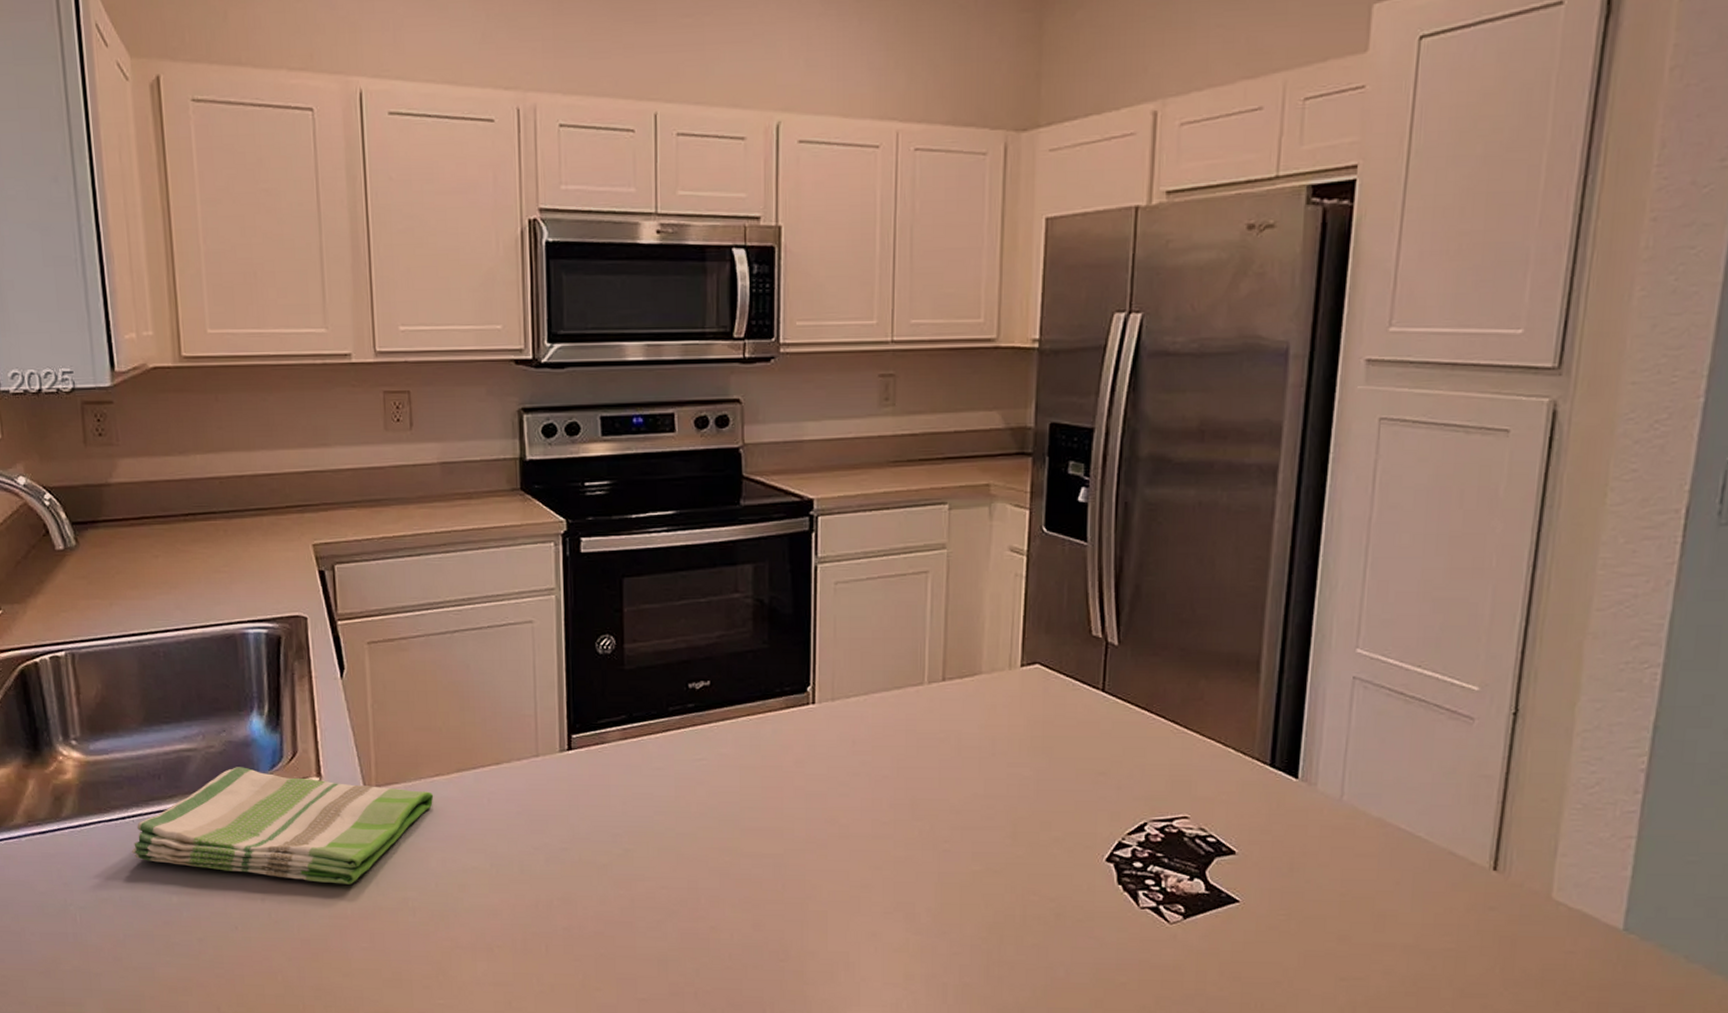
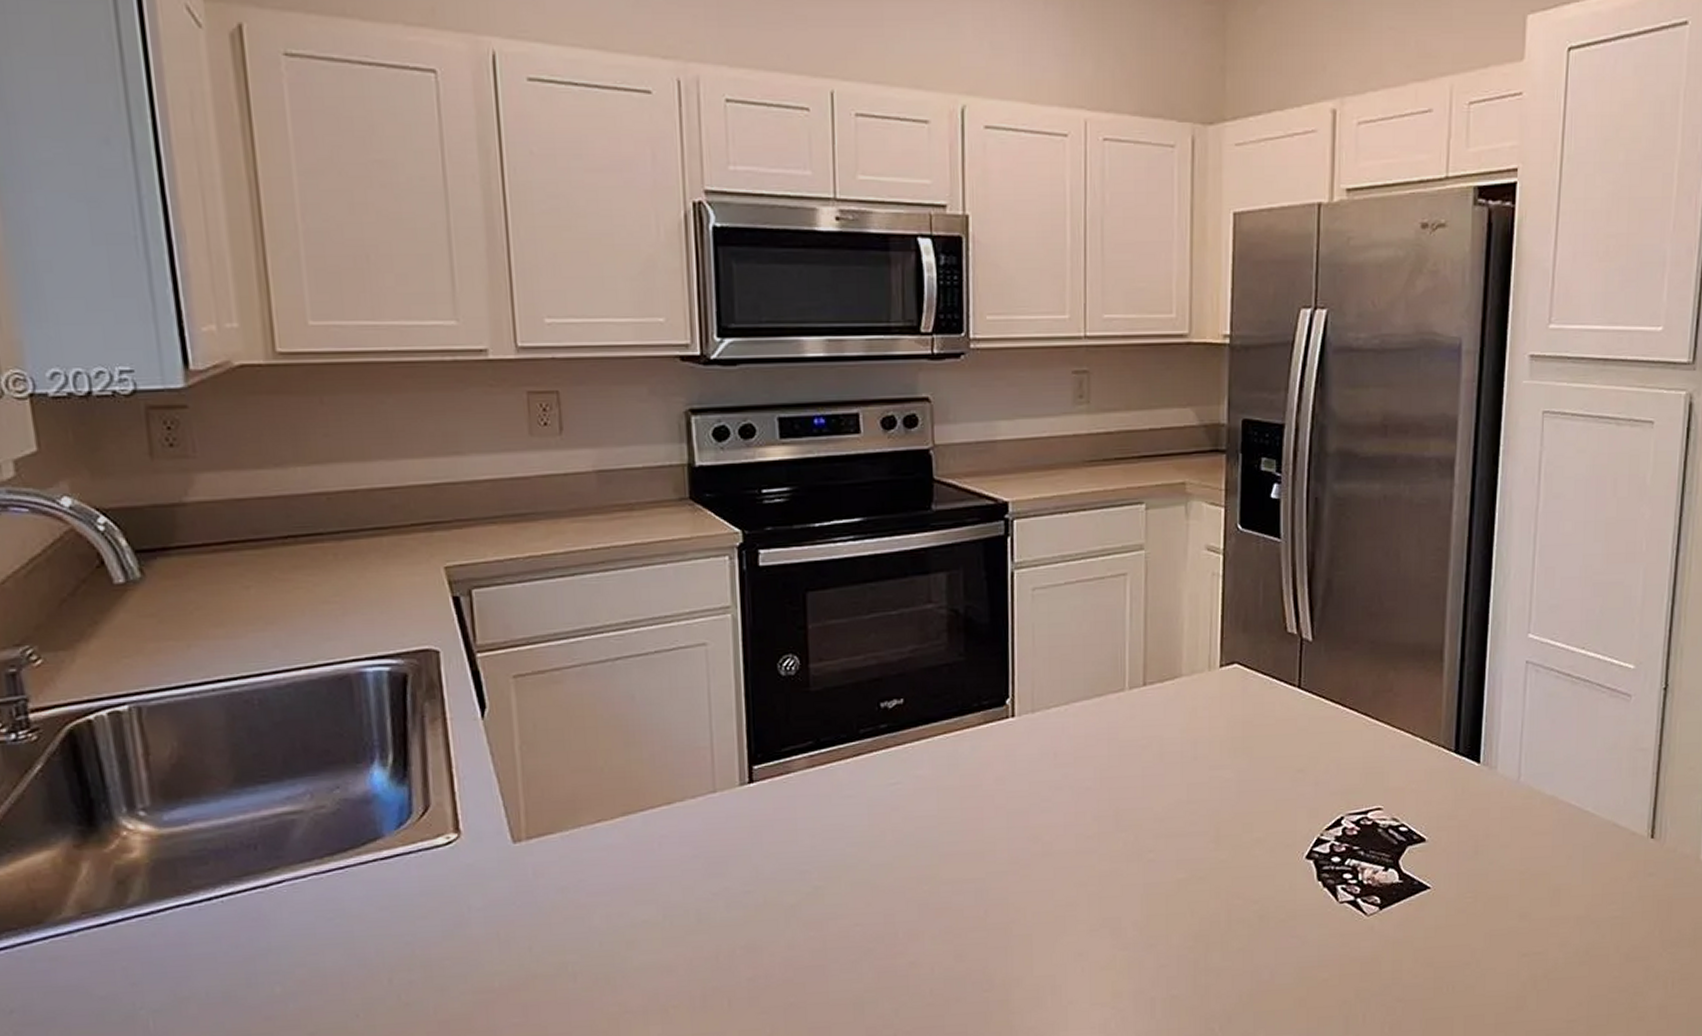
dish towel: present [132,767,434,885] -> none [221,827,596,954]

